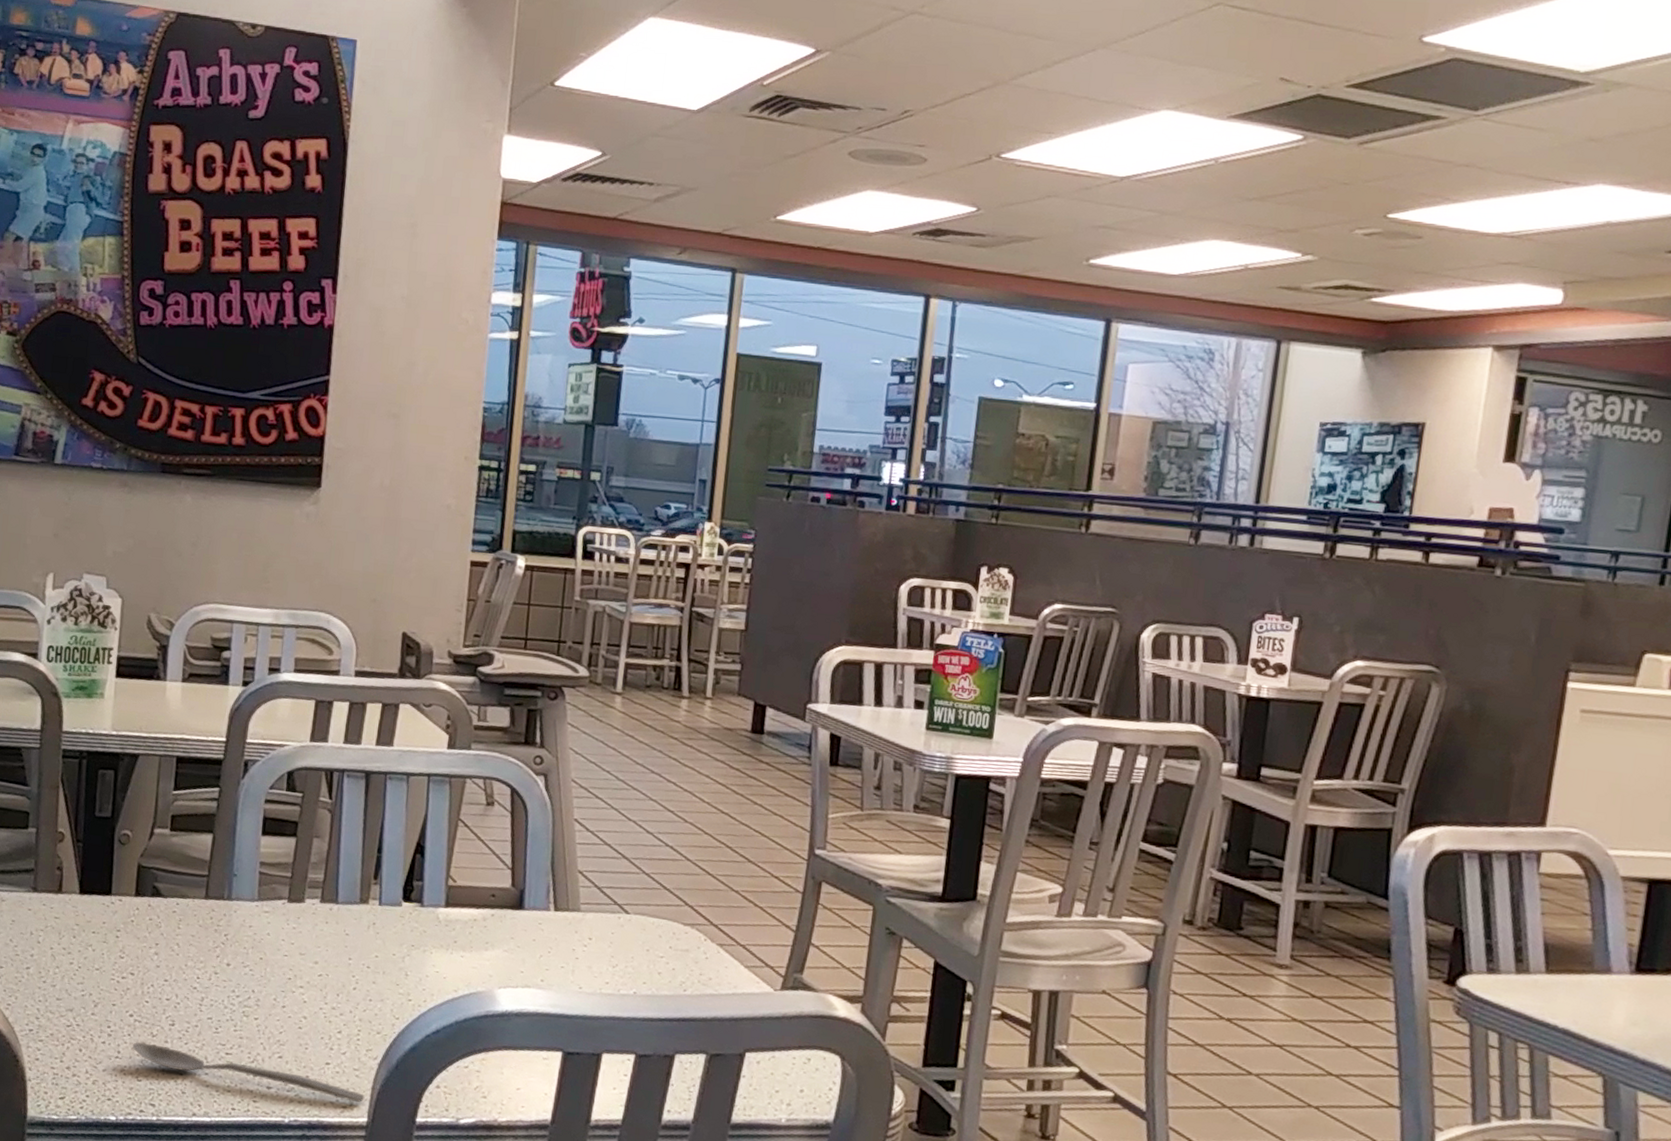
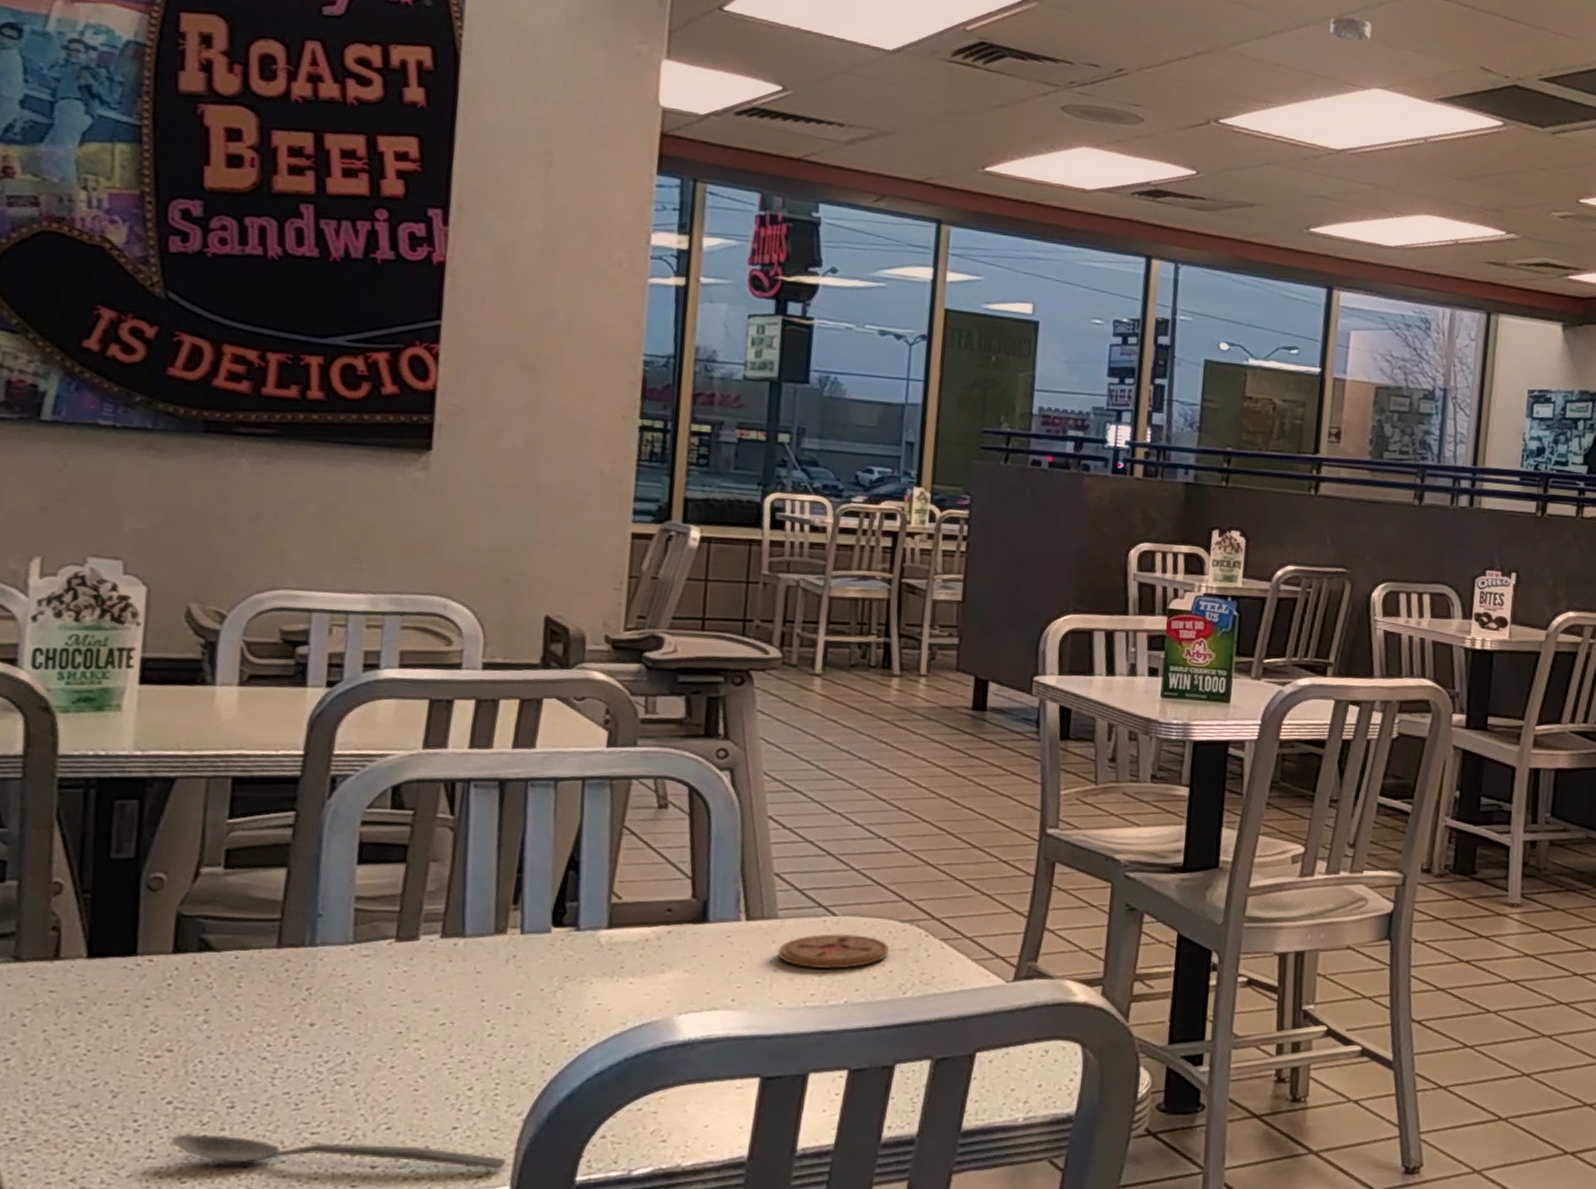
coaster: none [580,929,673,963] -> present [778,934,889,970]
smoke detector: none [1117,37,1163,63] -> present [1329,16,1372,42]

